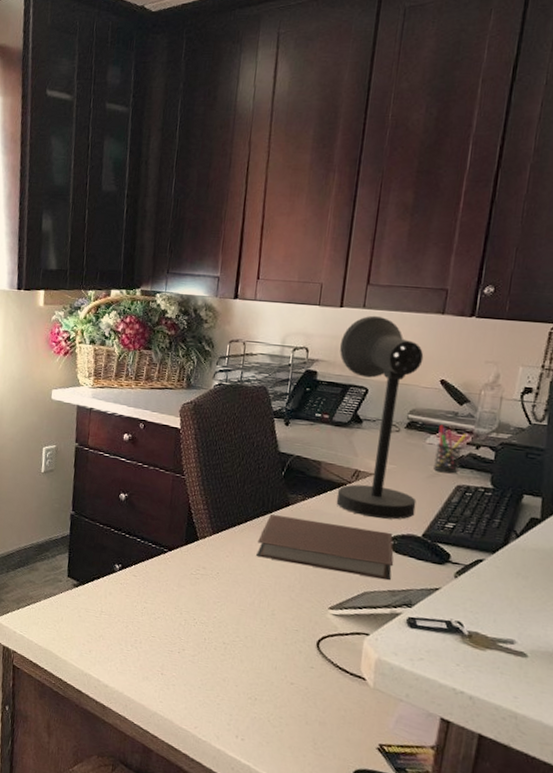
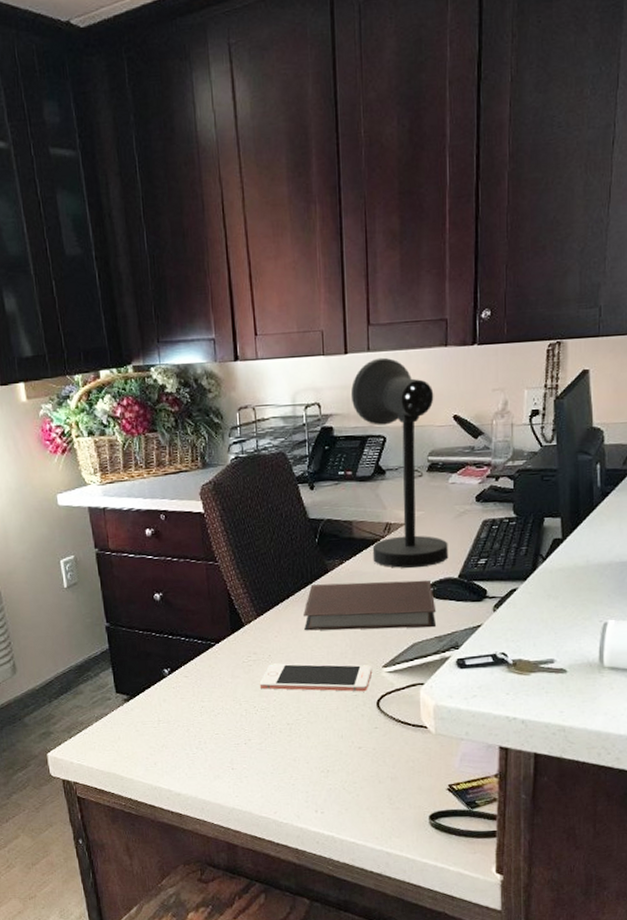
cell phone: none [202,581,319,629] -> present [259,663,373,692]
pen holder: present [434,424,467,474] -> none [459,461,486,511]

